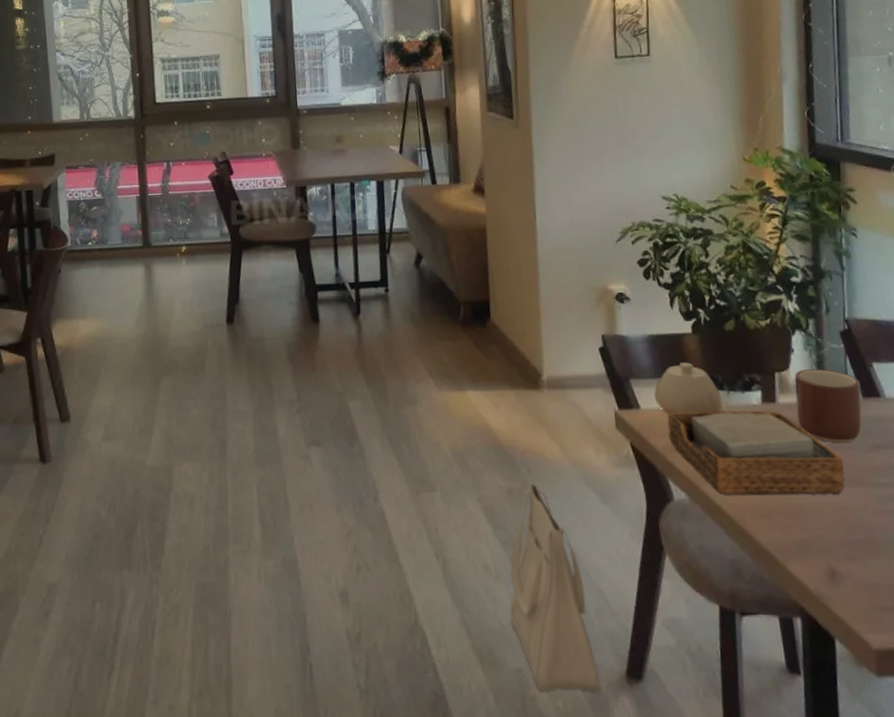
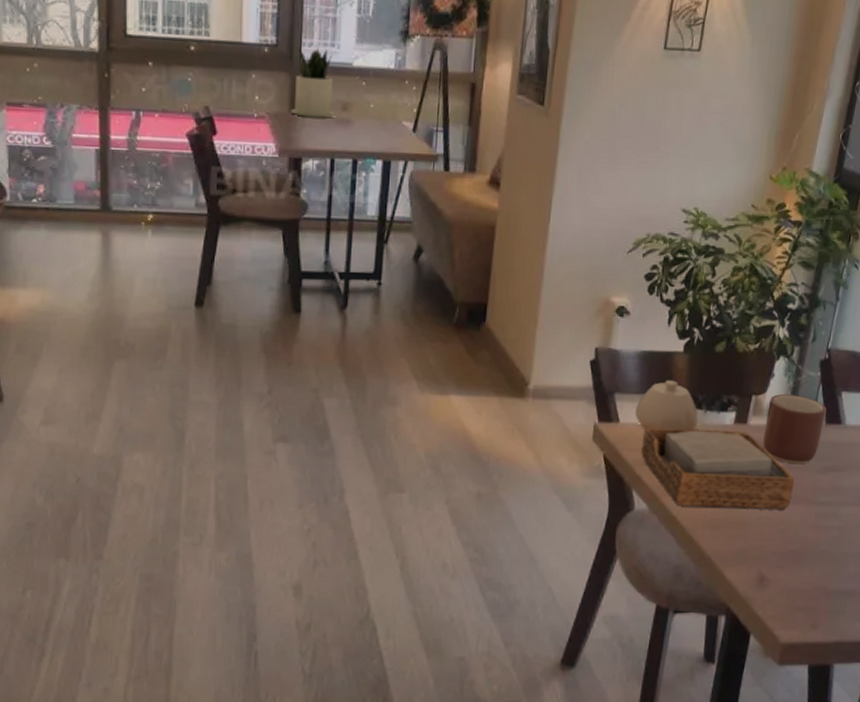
planter: none [293,94,331,152] -> present [290,47,336,118]
shopping bag: present [509,484,601,693] -> none [460,490,536,678]

